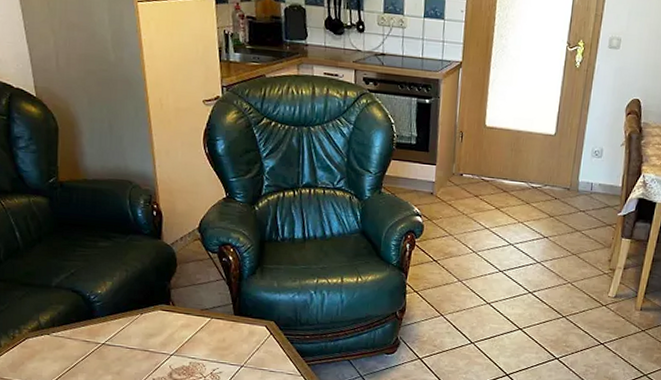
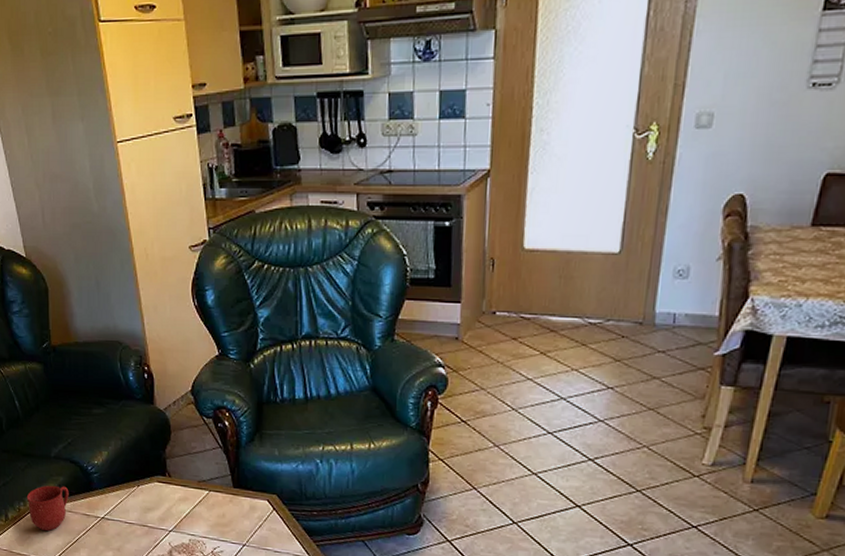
mug: none [22,313,69,358] -> present [26,485,69,532]

